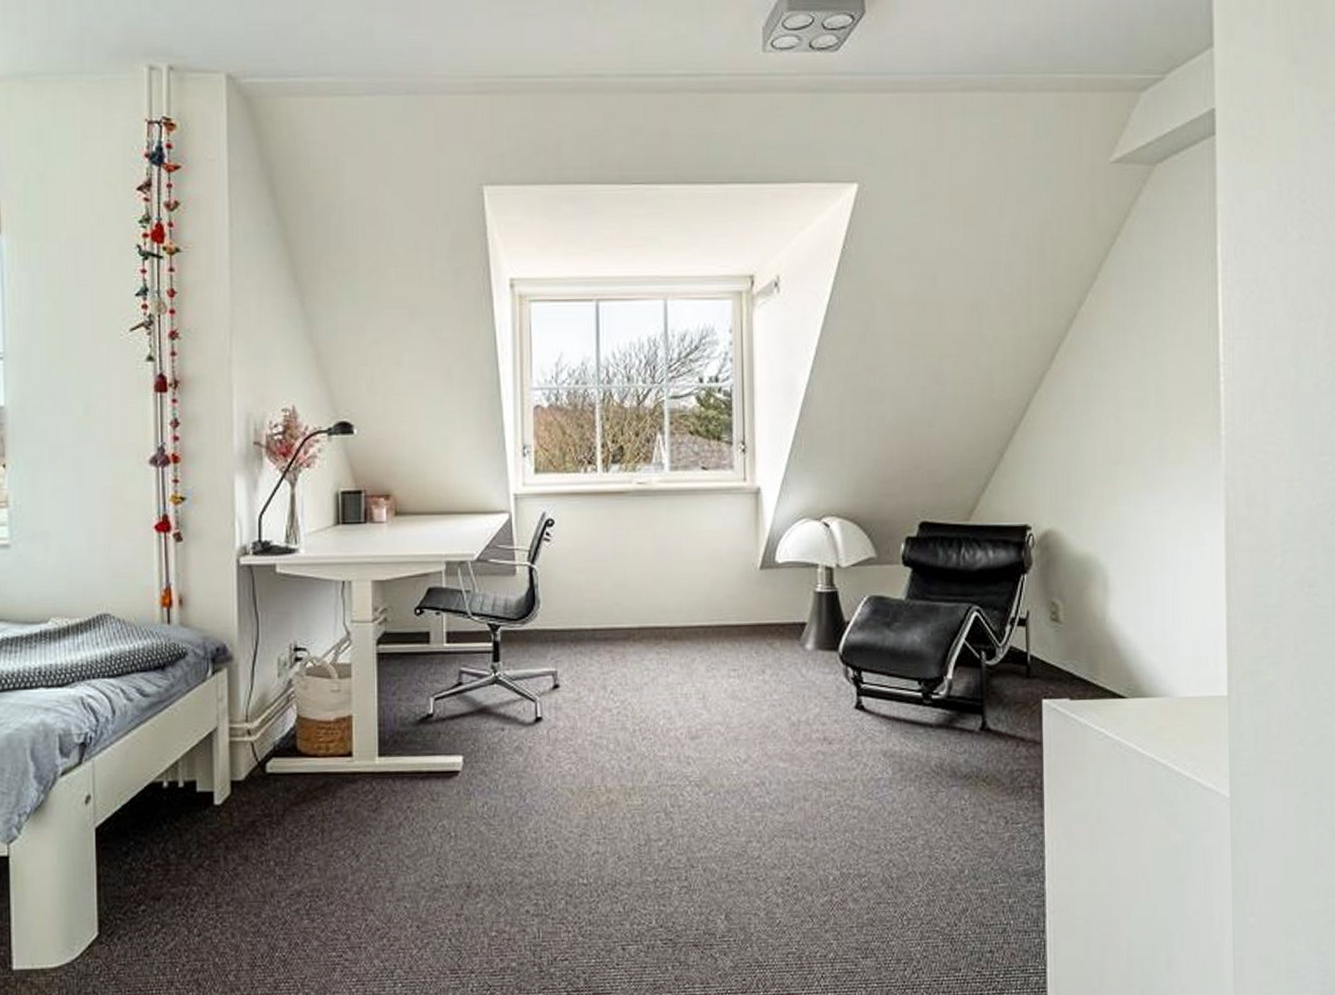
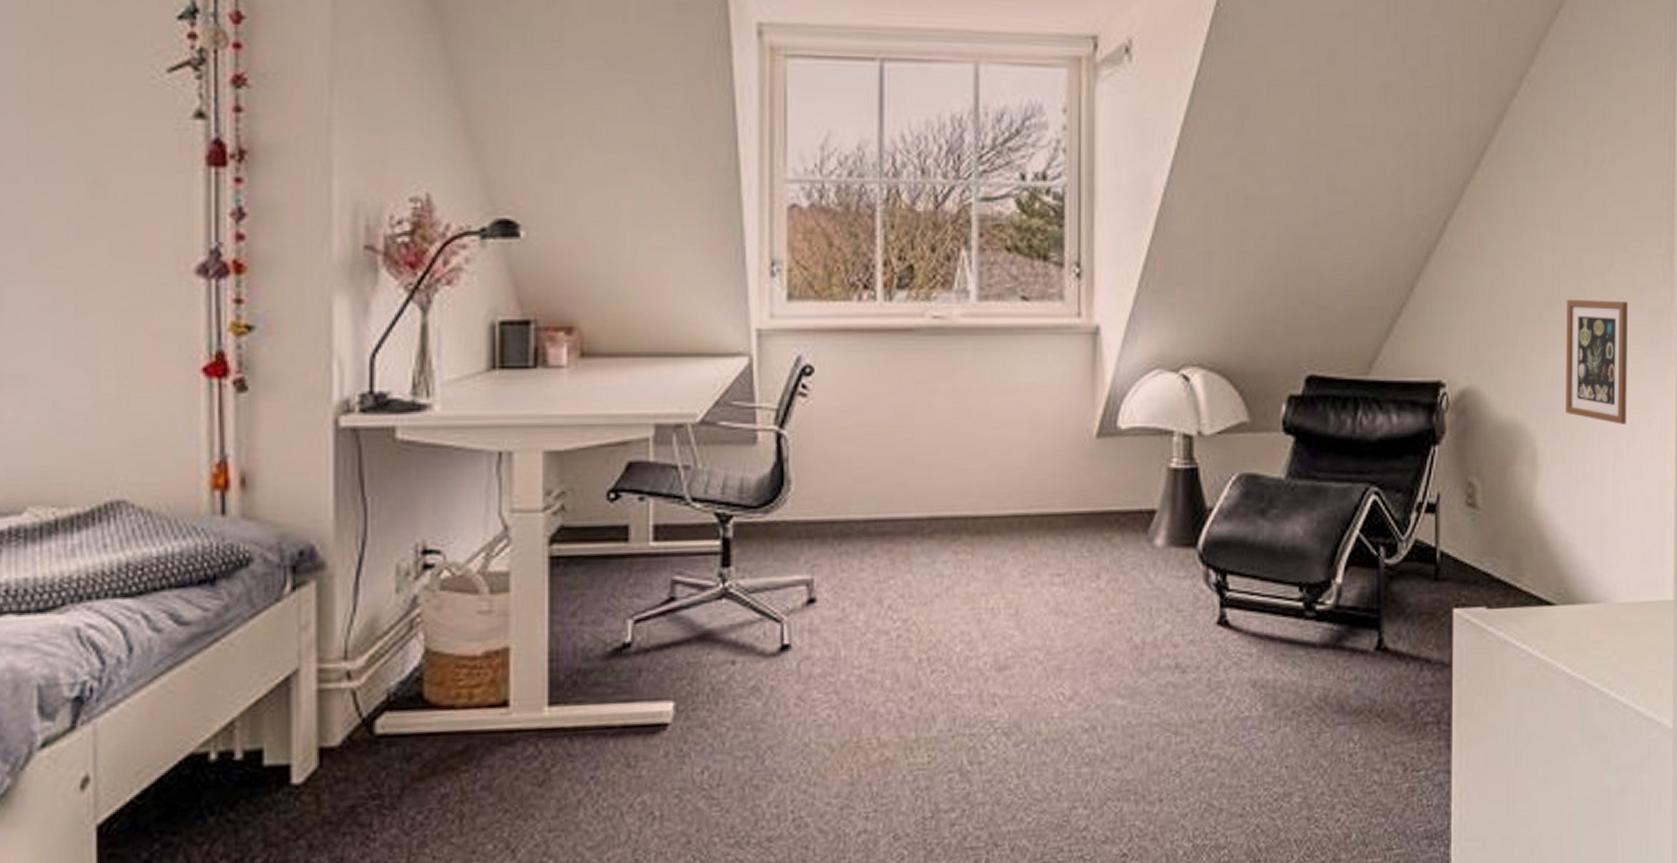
picture frame: none [1130,460,1183,557] -> present [1566,299,1628,424]

